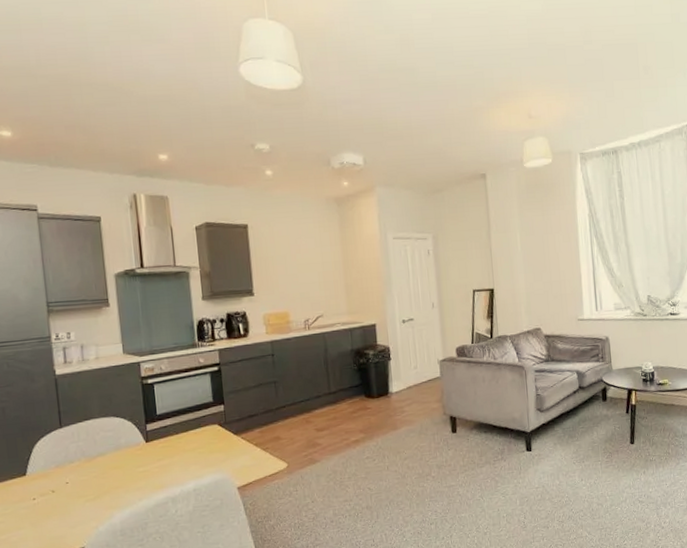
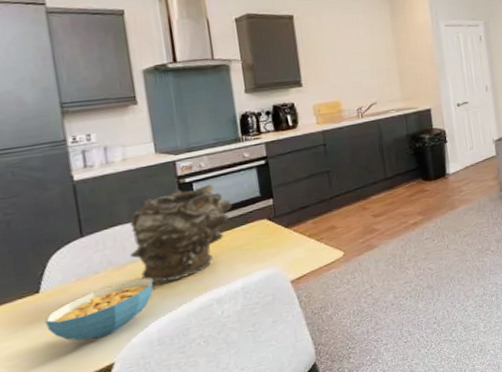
cereal bowl: none [29,470,119,523] -> present [44,278,154,341]
vase: none [100,386,188,476] -> present [130,184,232,282]

